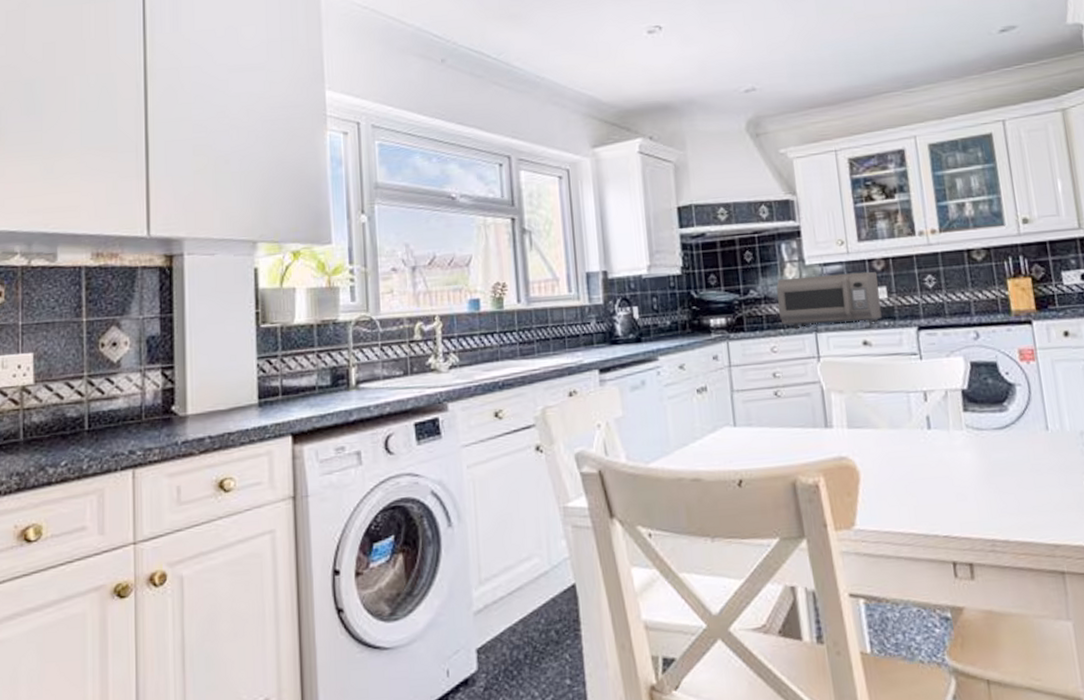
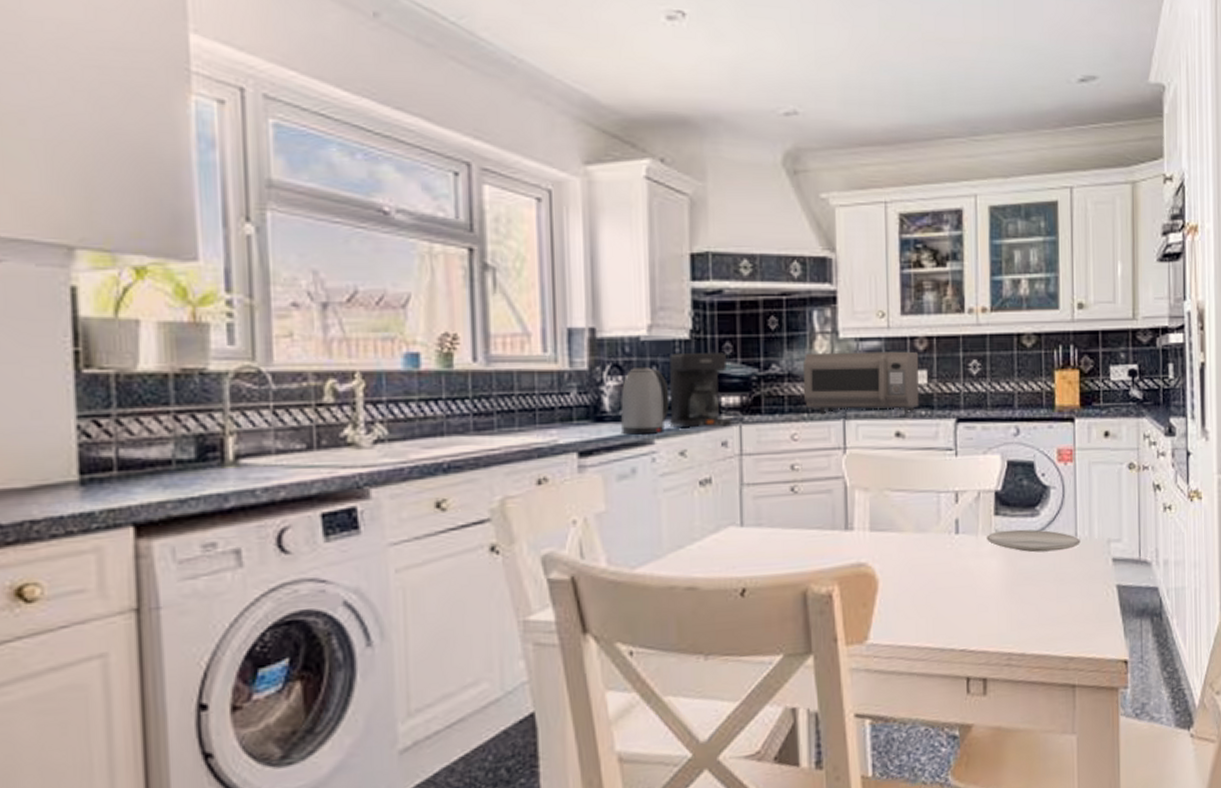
kettle: none [629,298,669,354] -> present [620,366,670,435]
coffee maker: none [665,283,721,347] -> present [668,351,733,428]
plate: none [957,423,1053,445] -> present [985,529,1080,553]

